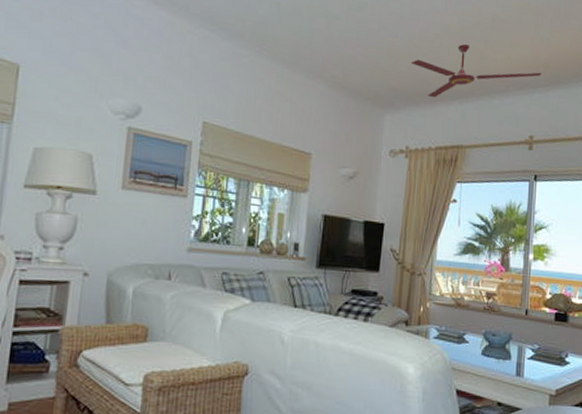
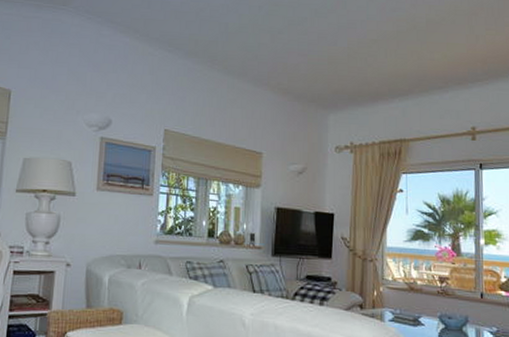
ceiling fan: present [411,44,541,98] -> none [351,47,479,97]

